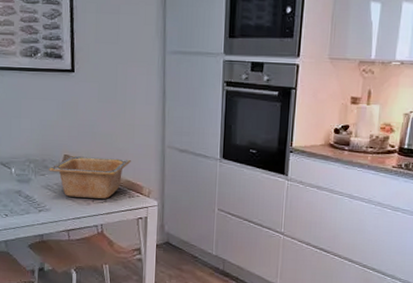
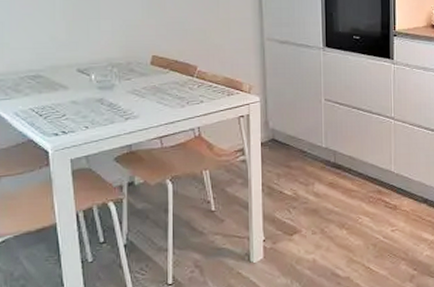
serving bowl: present [49,156,131,199] -> none [135,55,228,100]

